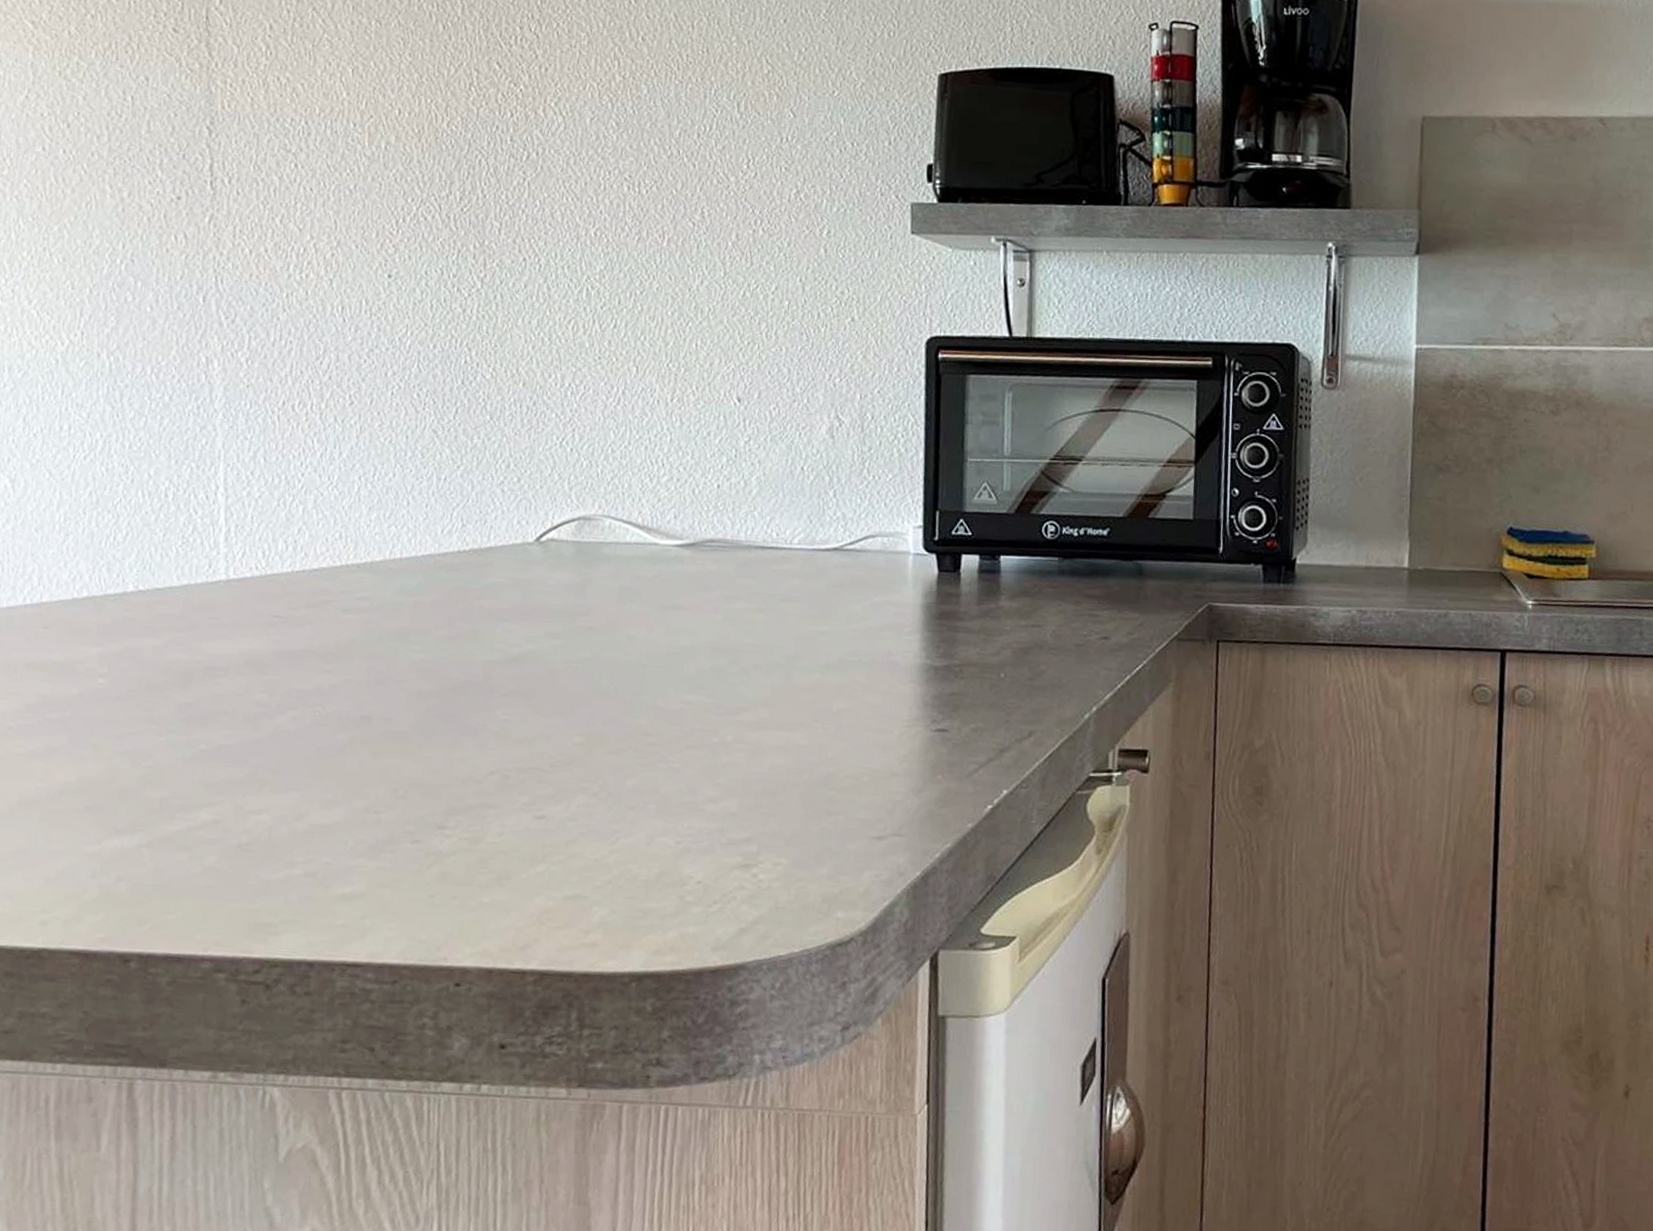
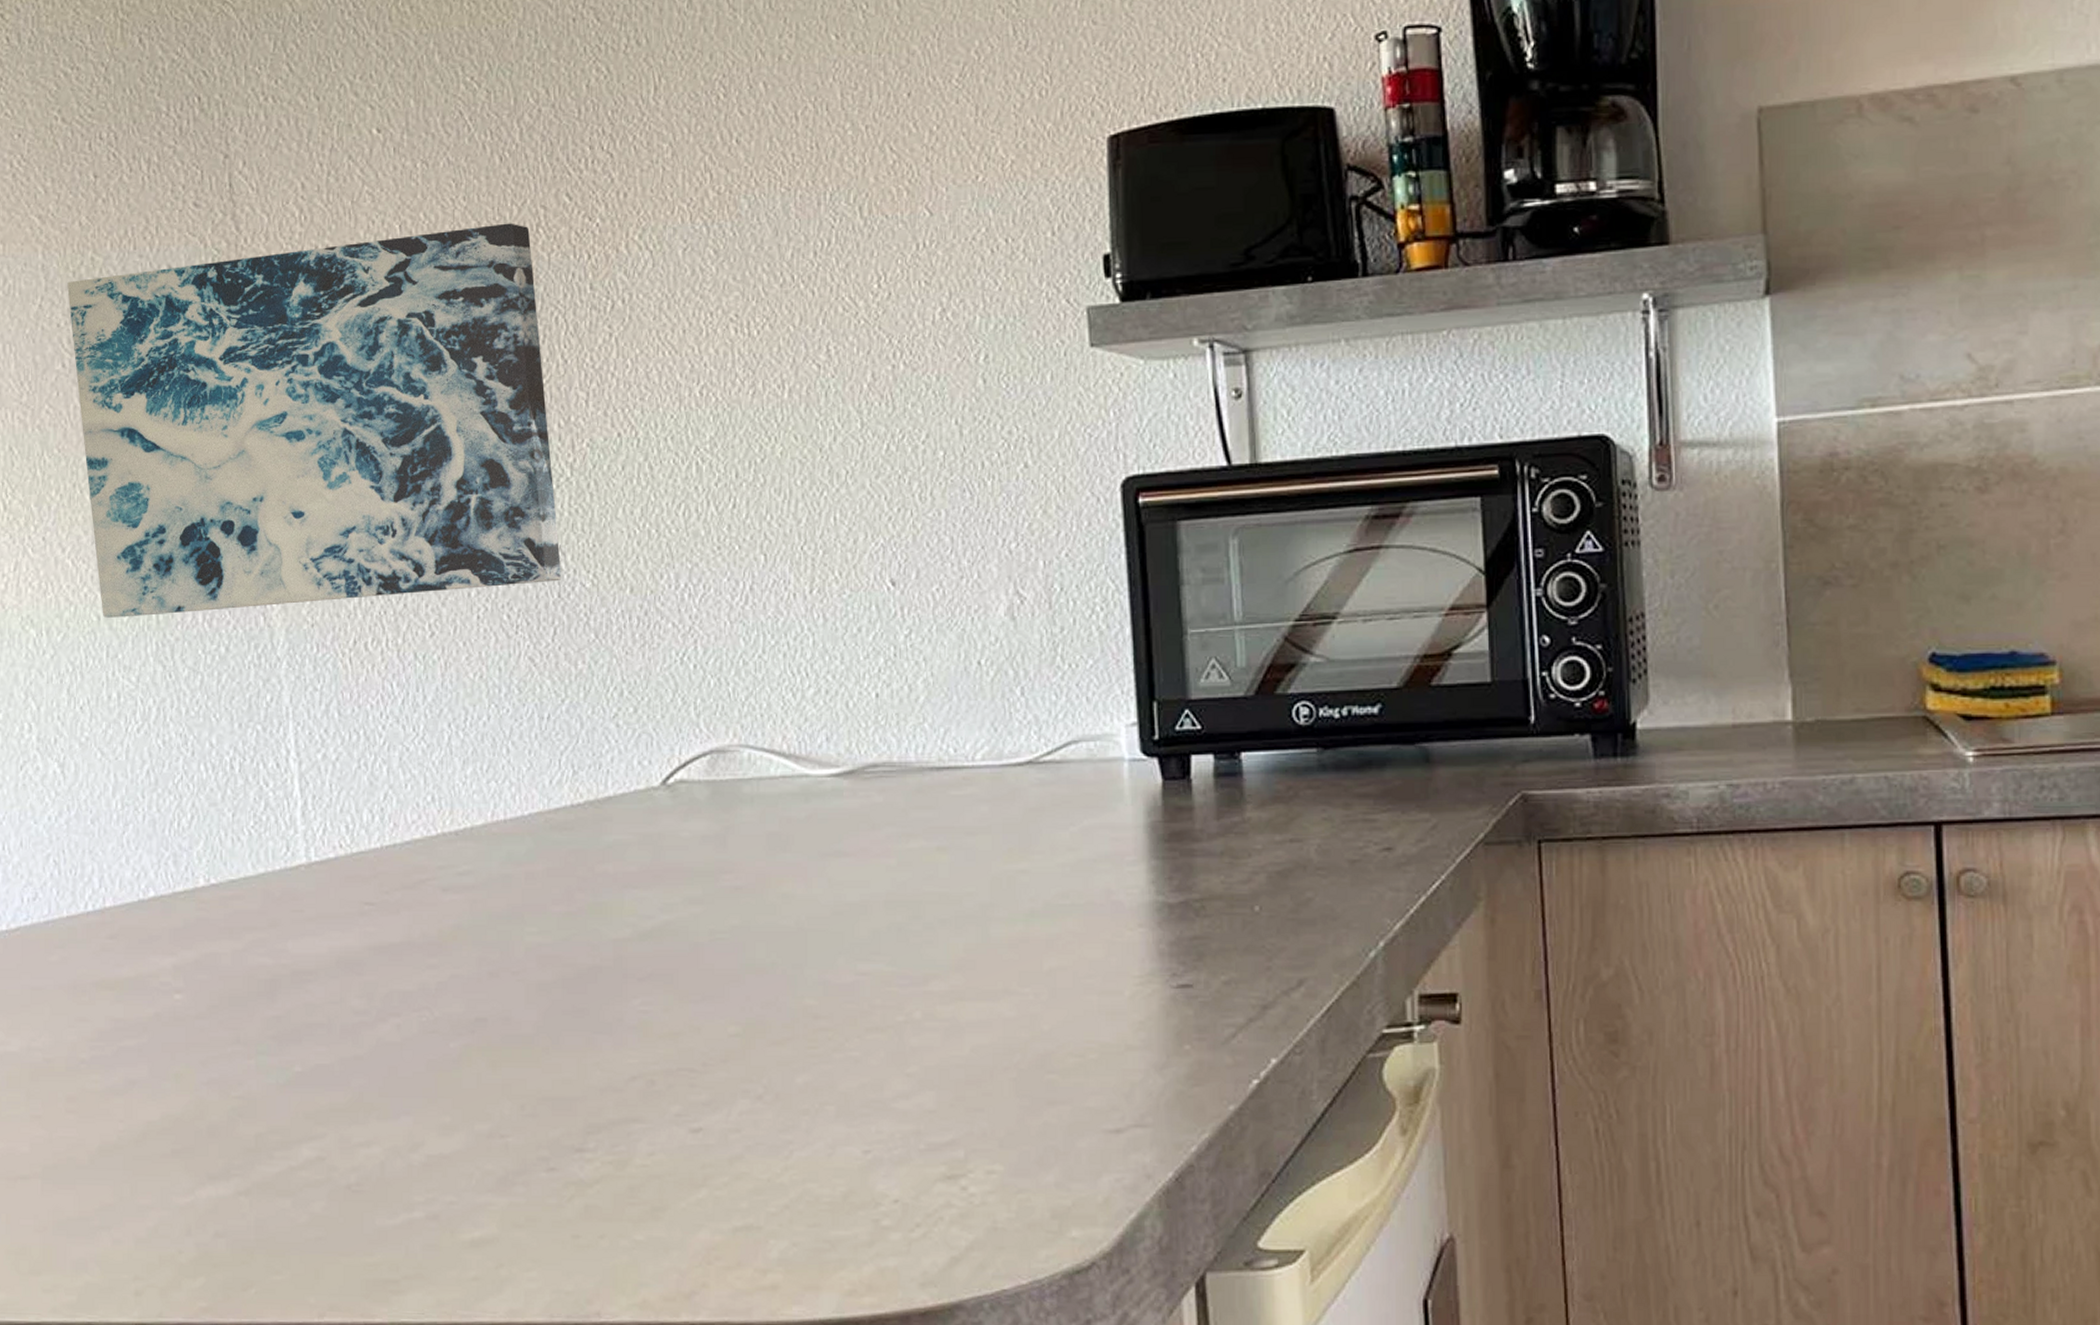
wall art: none [52,79,467,371] -> present [67,223,562,618]

